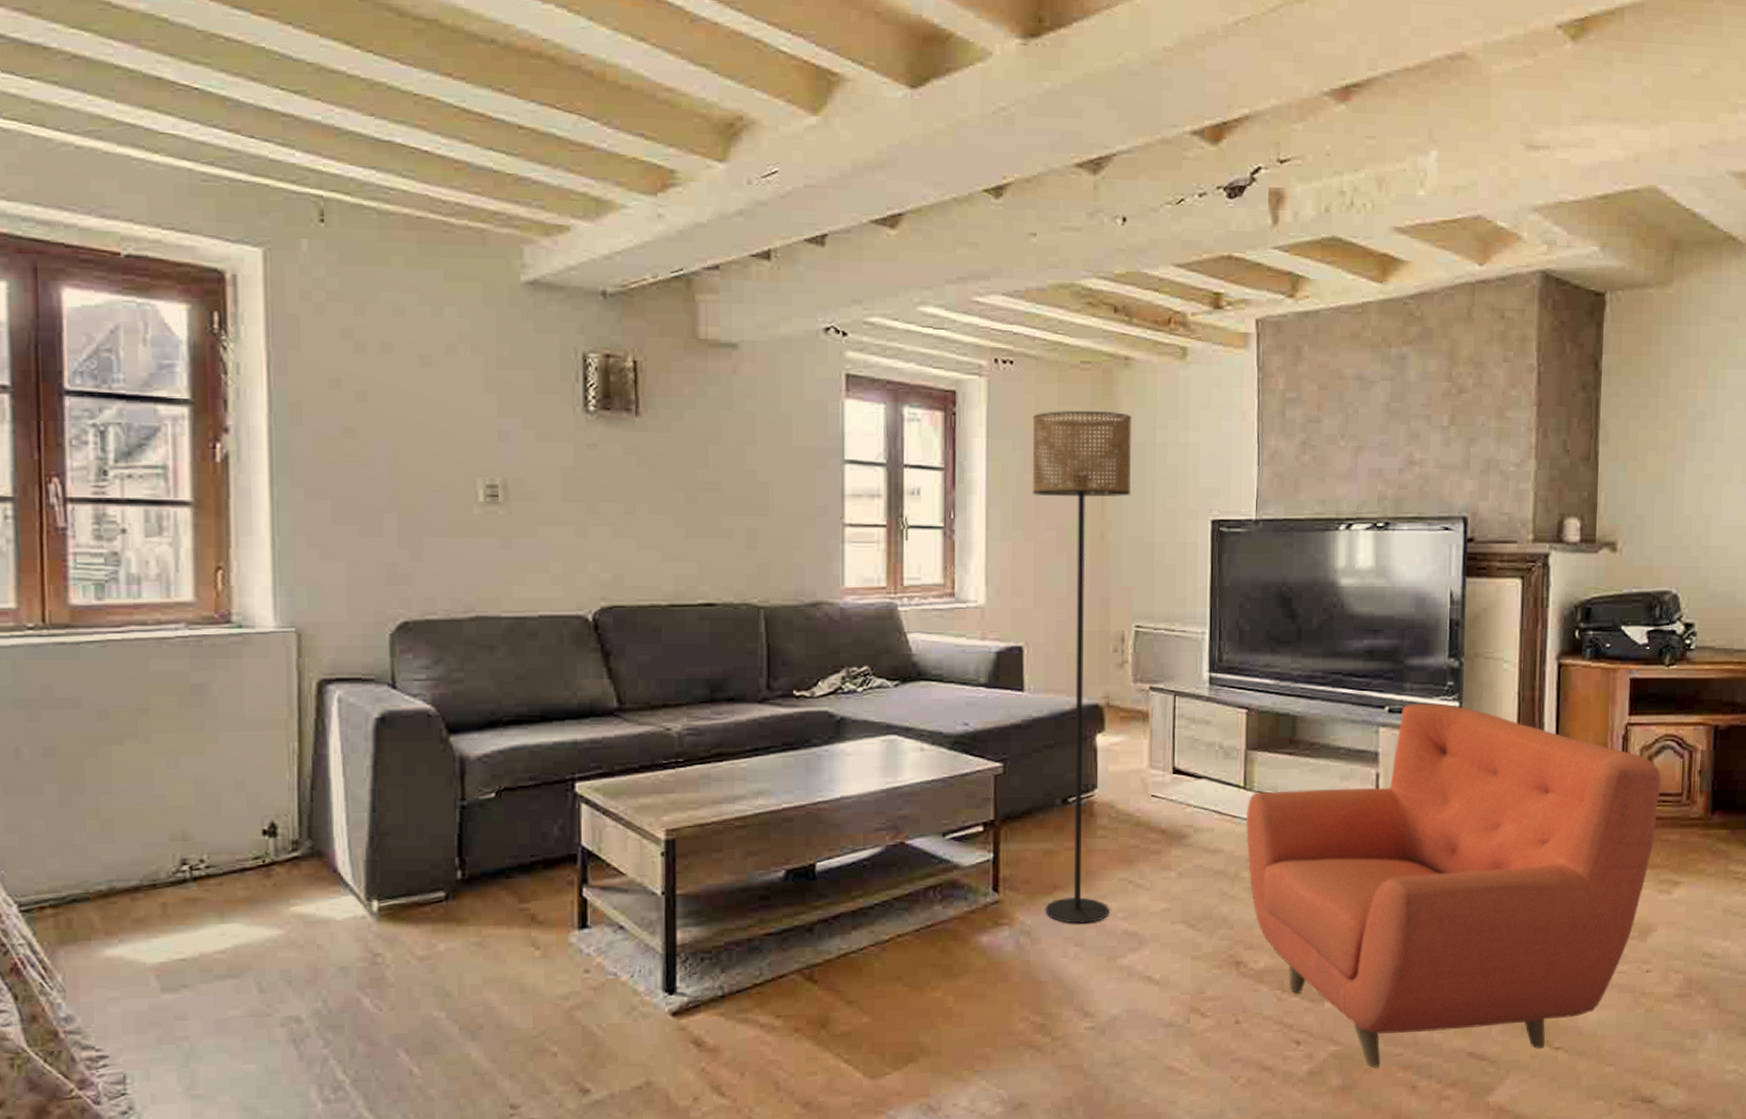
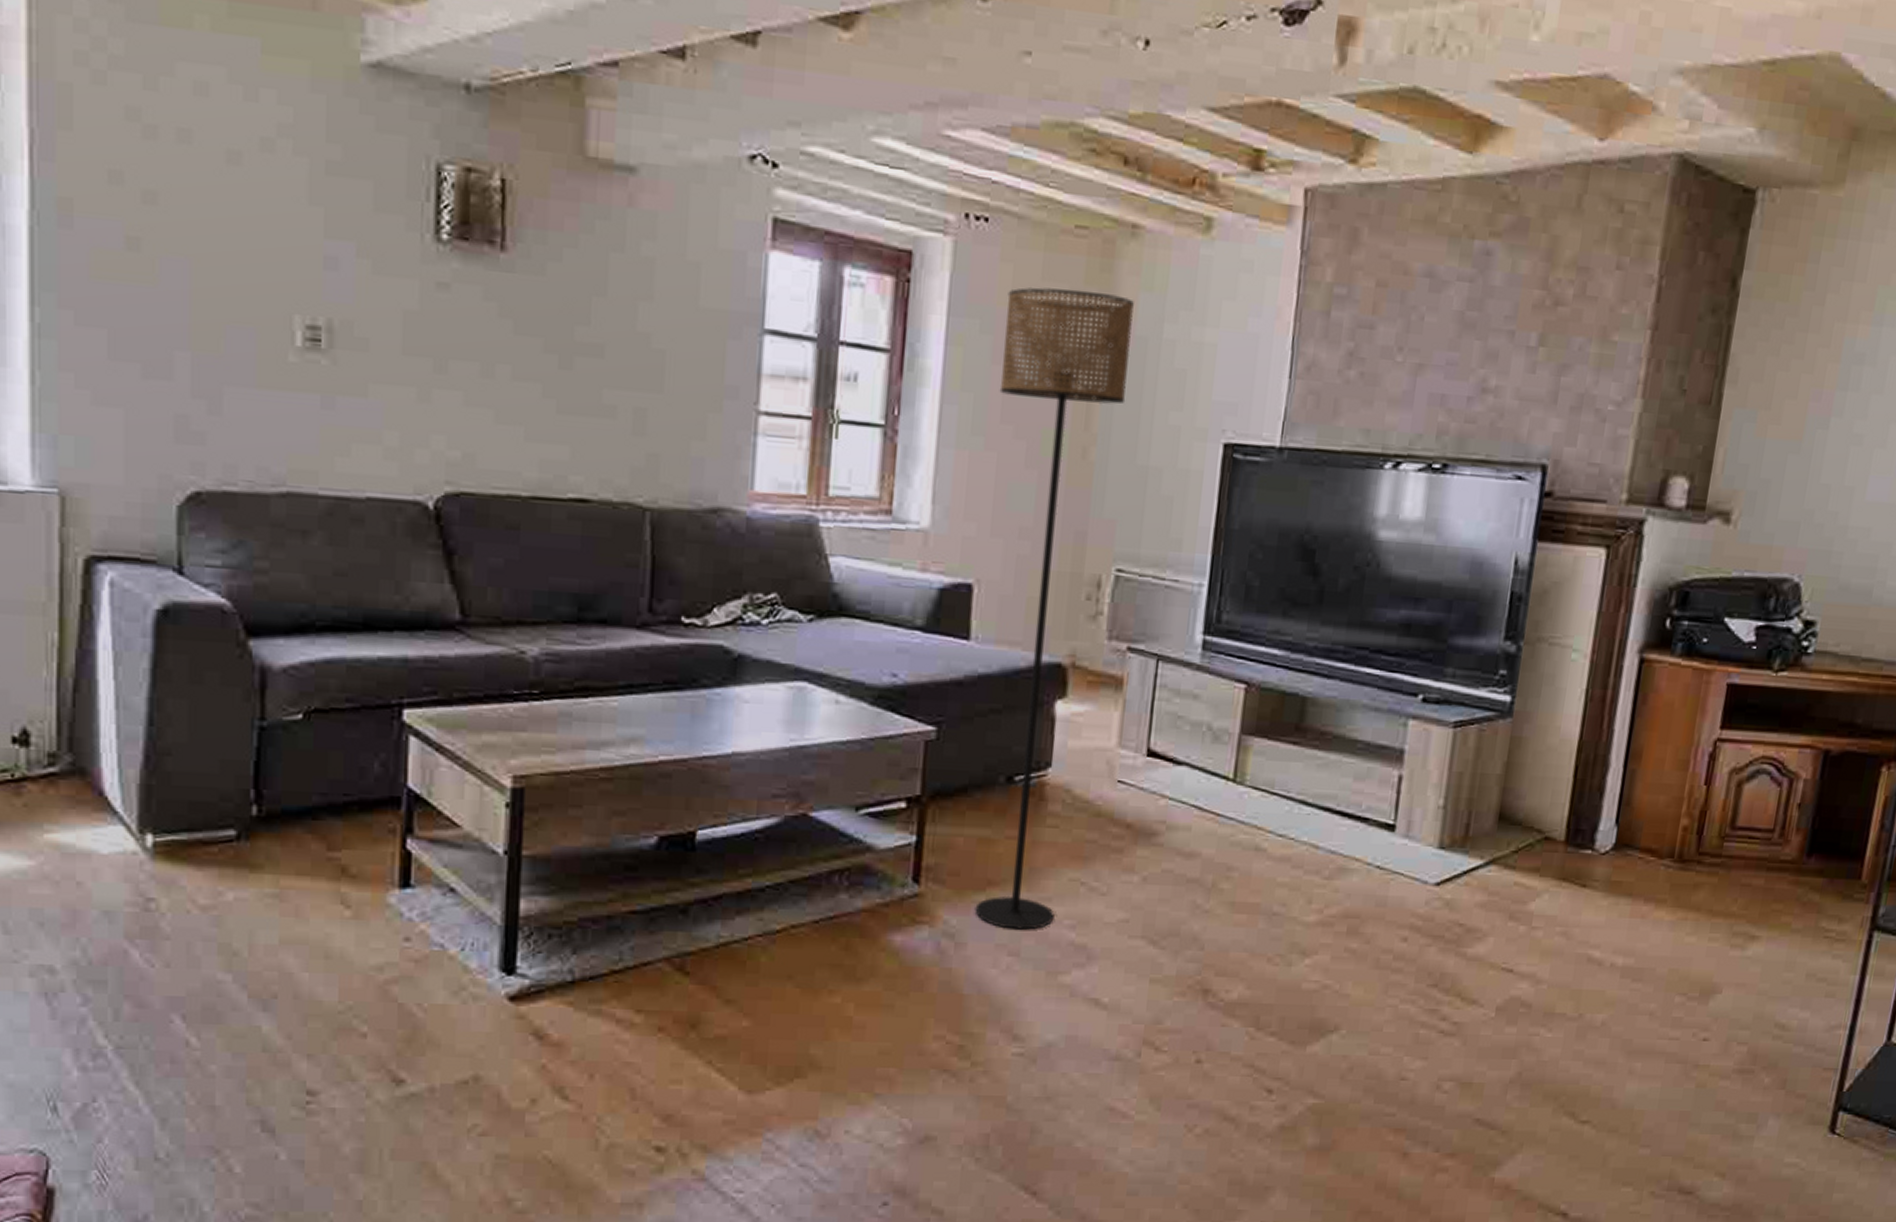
armchair: present [1245,702,1661,1068] -> none [1229,692,1751,1128]

